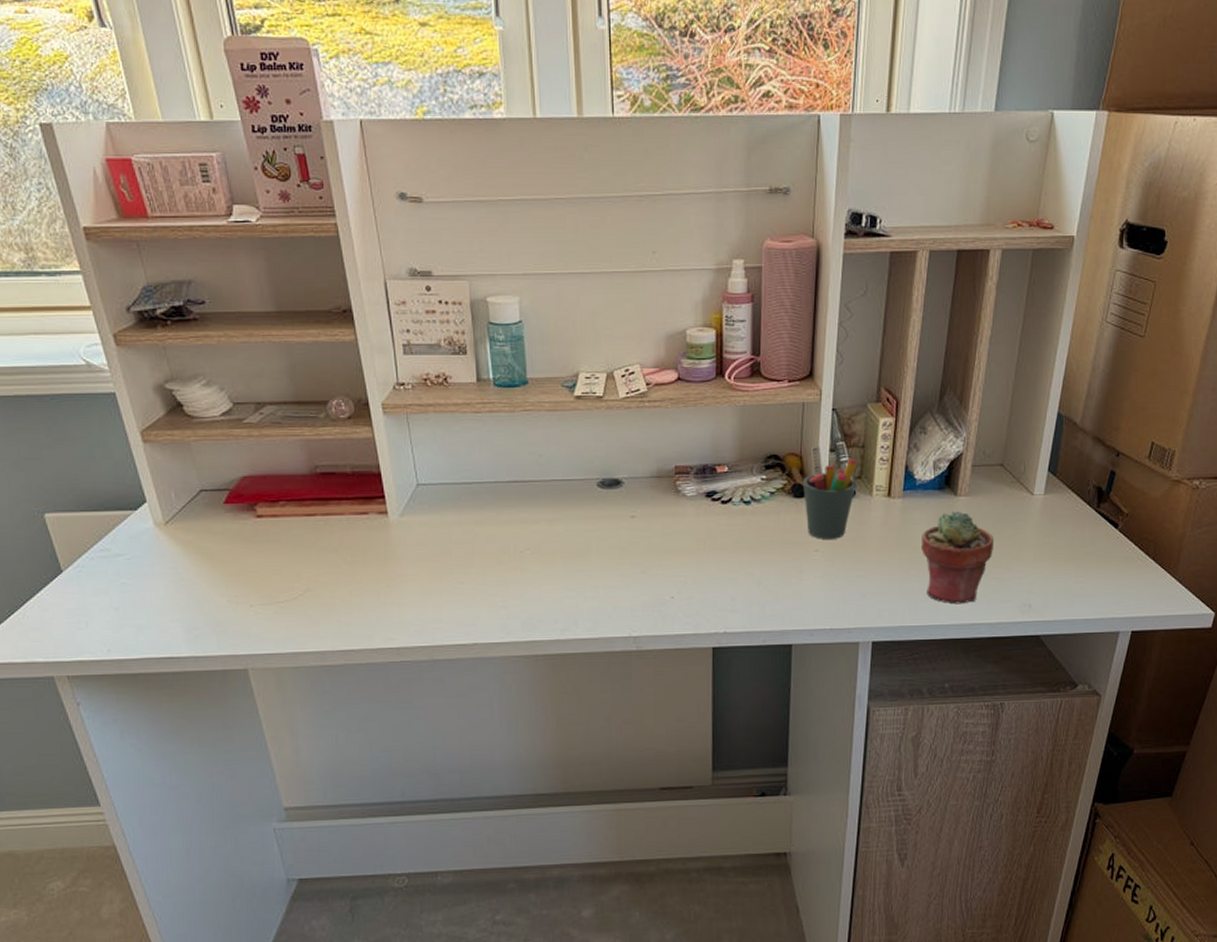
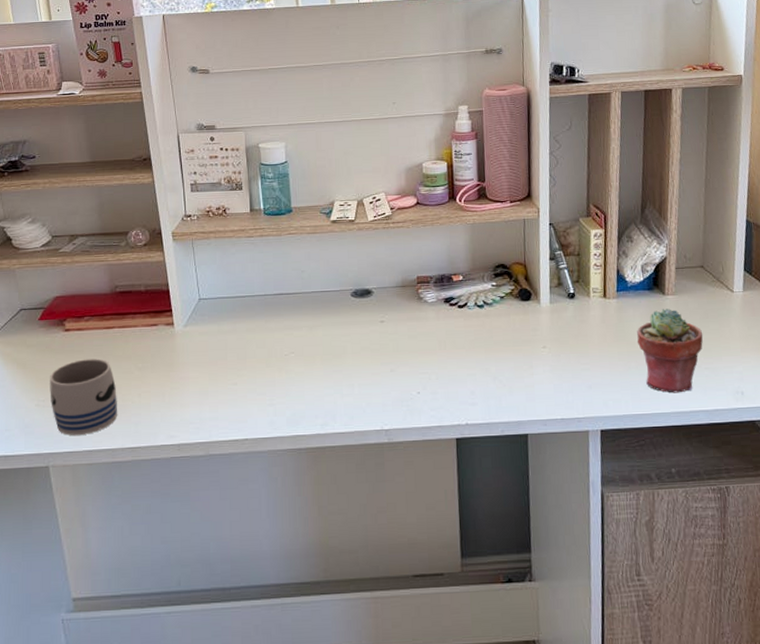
mug: none [242,550,325,636] -> present [50,358,117,435]
pen holder: present [803,446,858,539] -> none [528,255,576,337]

